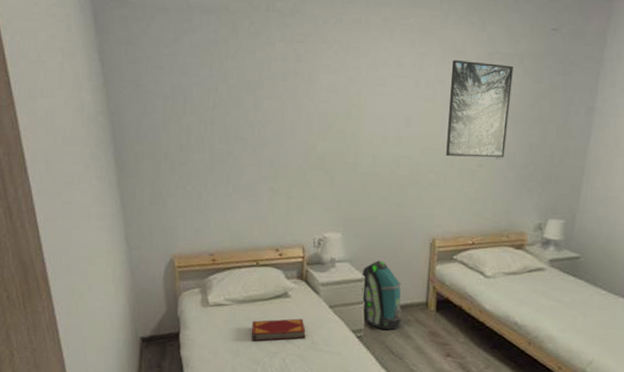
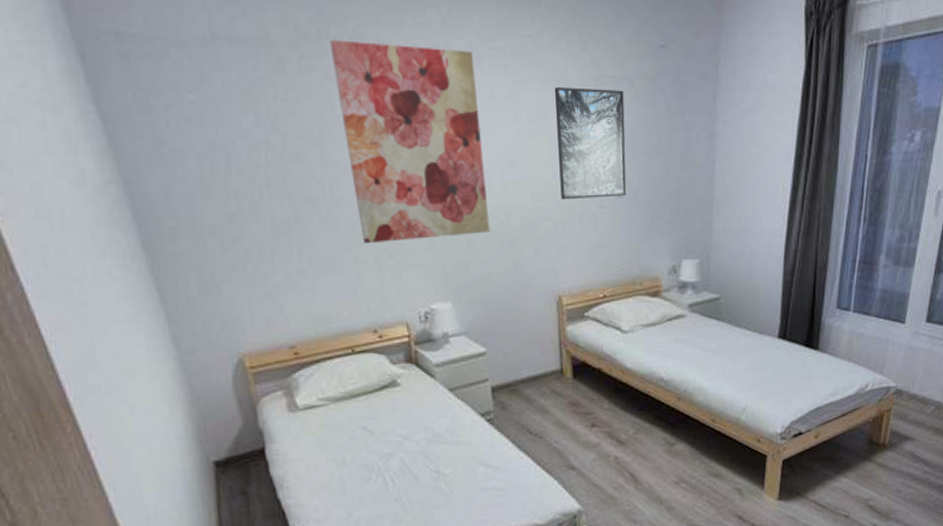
hardback book: present [251,318,306,341] -> none [356,409,426,444]
wall art: none [274,12,388,179] -> present [329,40,490,244]
backpack: present [361,260,402,330] -> none [482,328,535,407]

